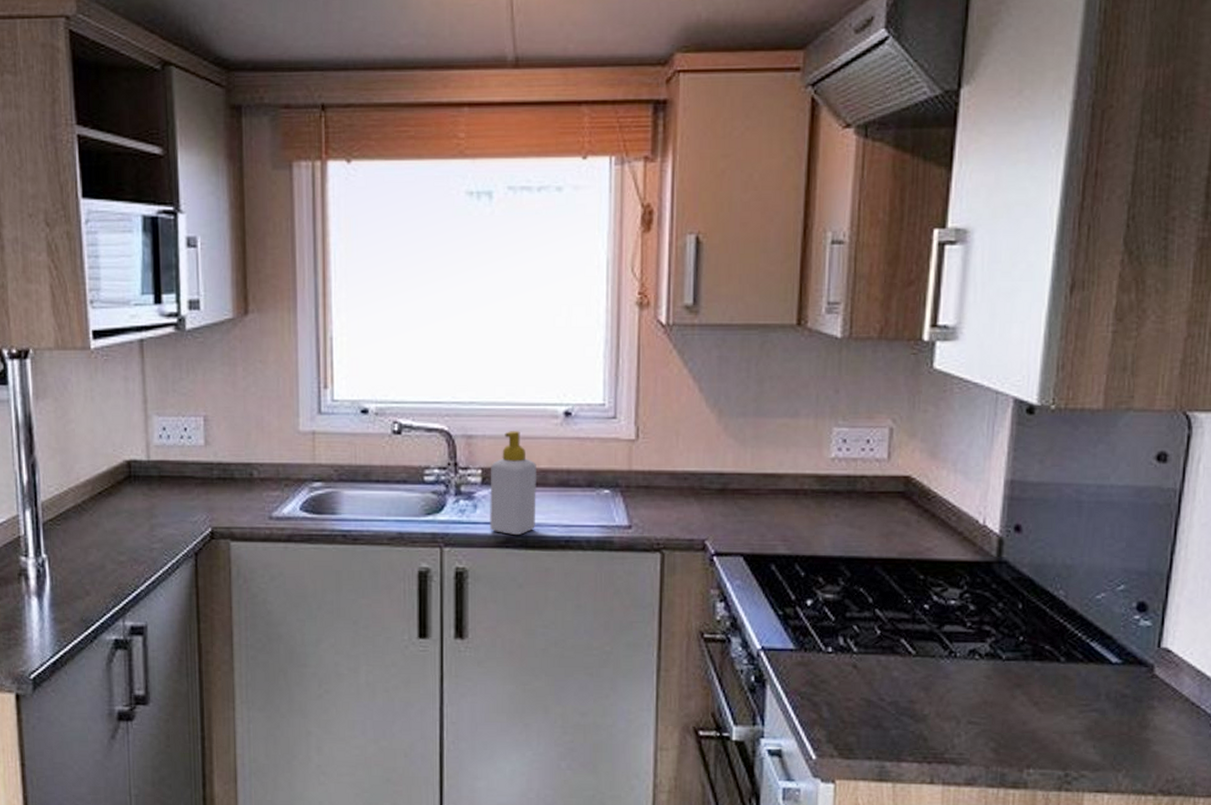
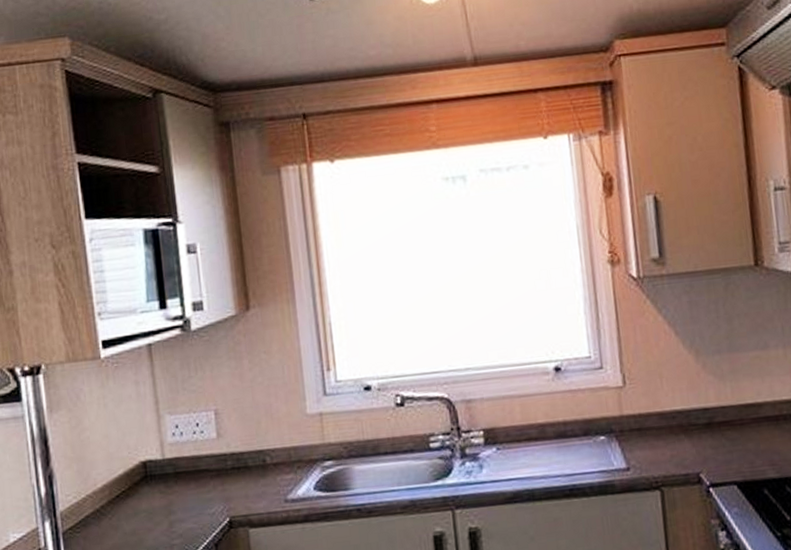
soap bottle: present [490,431,536,535] -> none [491,390,540,490]

